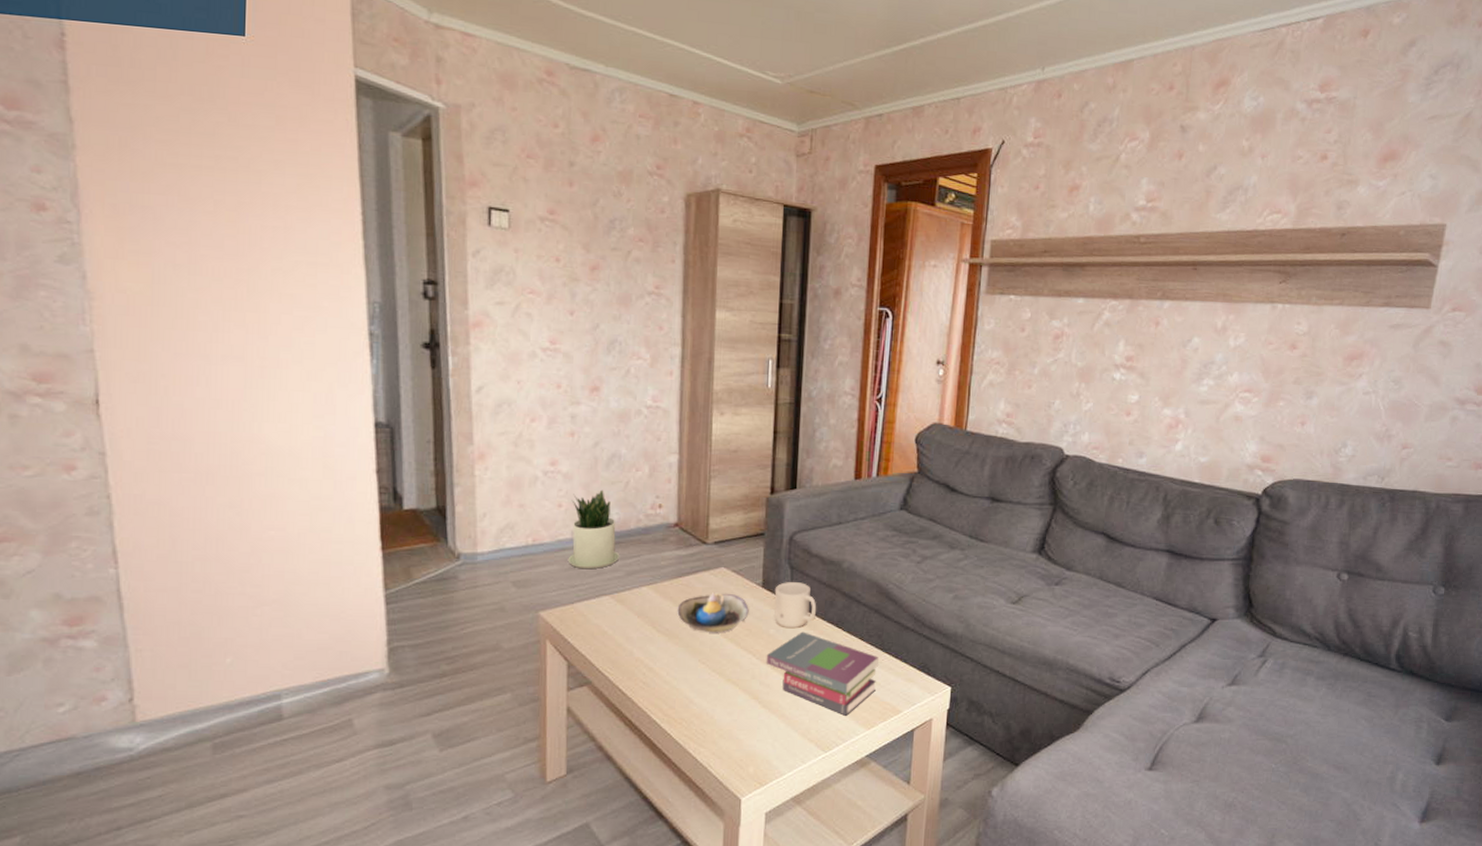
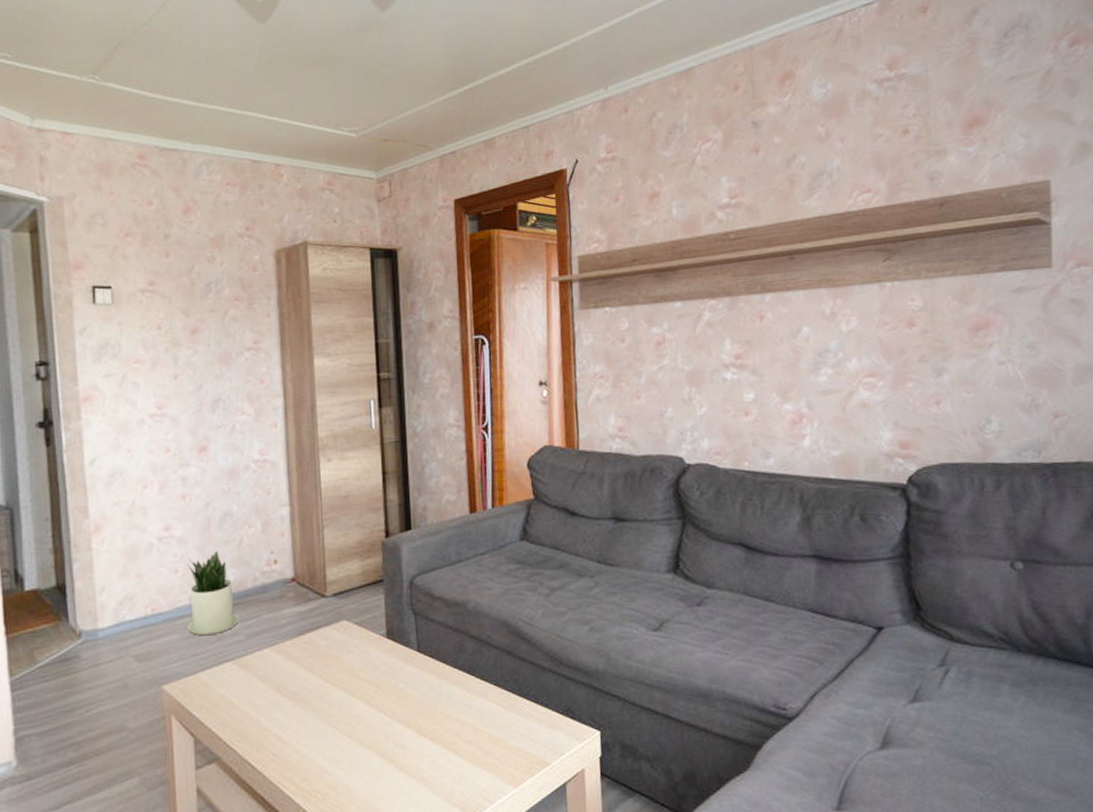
decorative bowl: present [677,592,749,632] -> none [302,647,376,692]
books: present [766,631,879,716] -> none [398,682,519,774]
mug: present [774,581,817,629] -> none [400,628,446,681]

